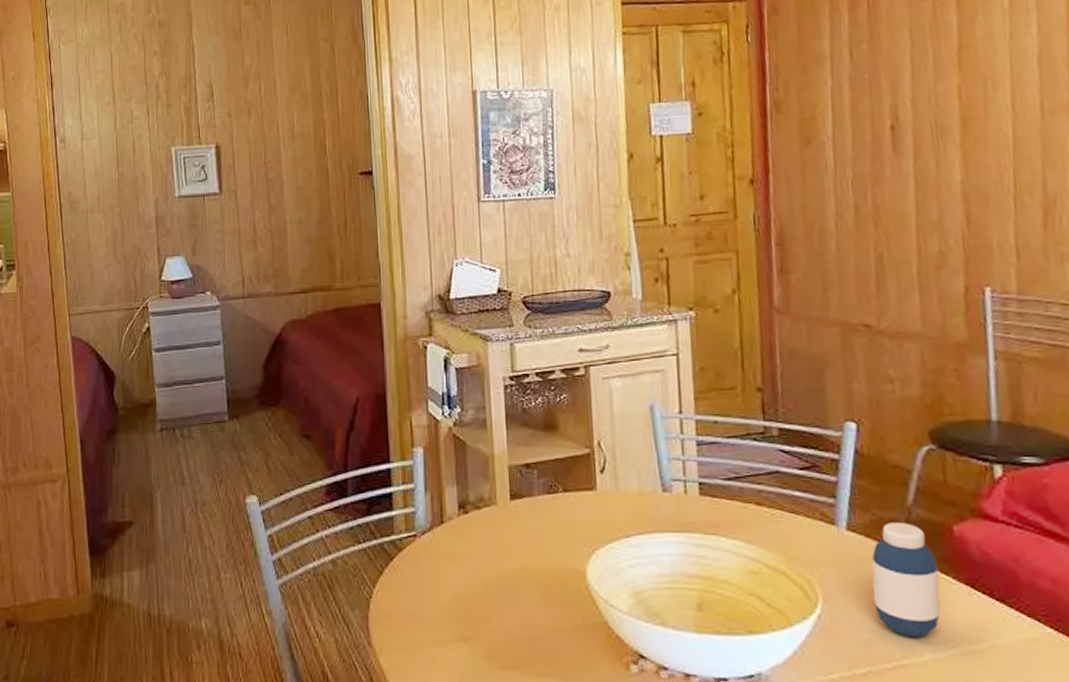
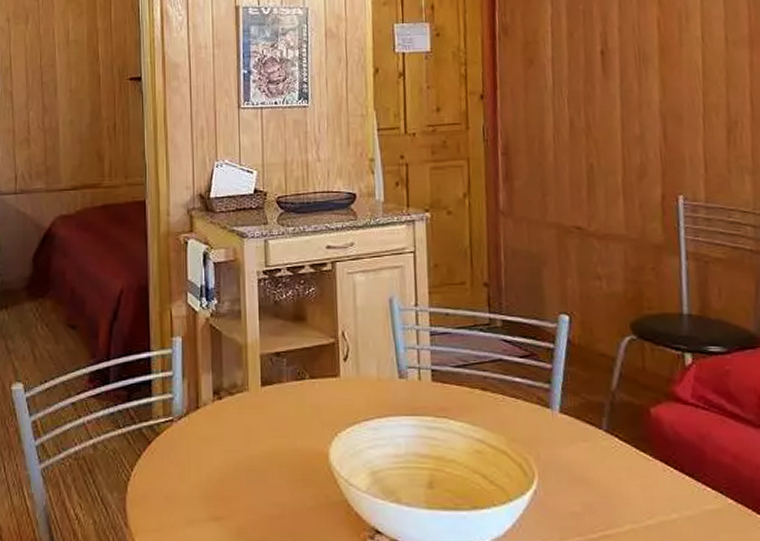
medicine bottle: present [871,523,940,638] -> none [580,406,639,510]

